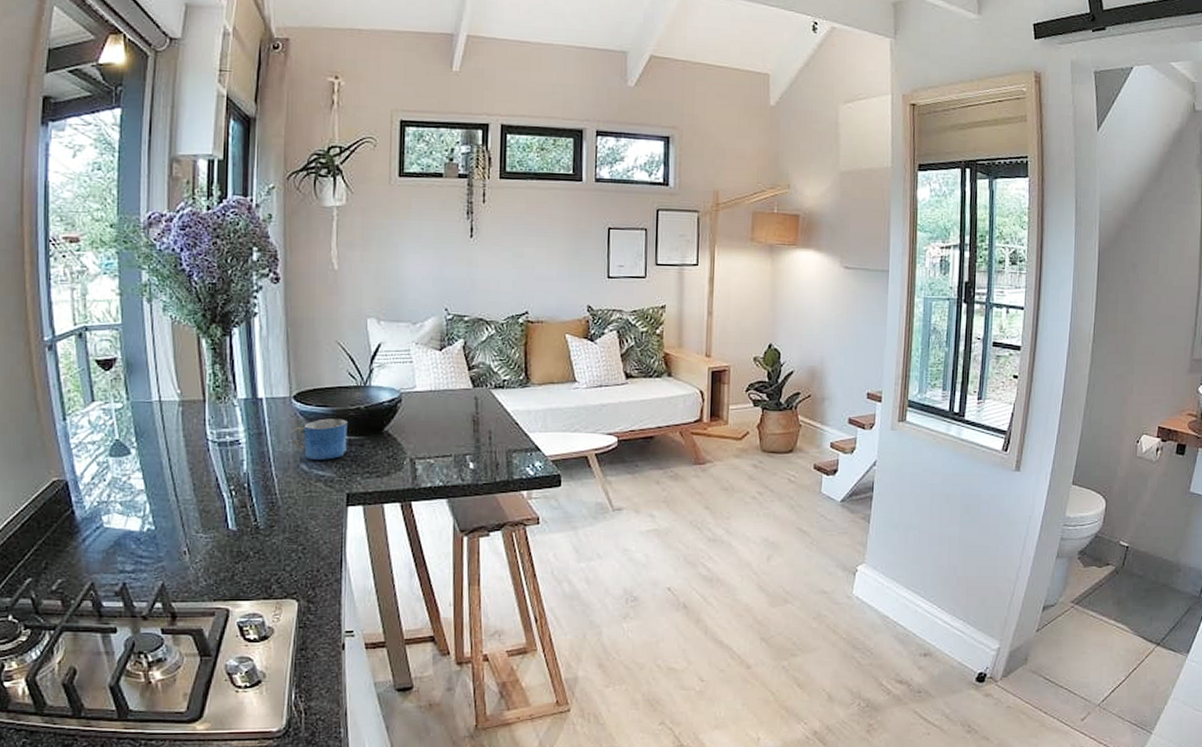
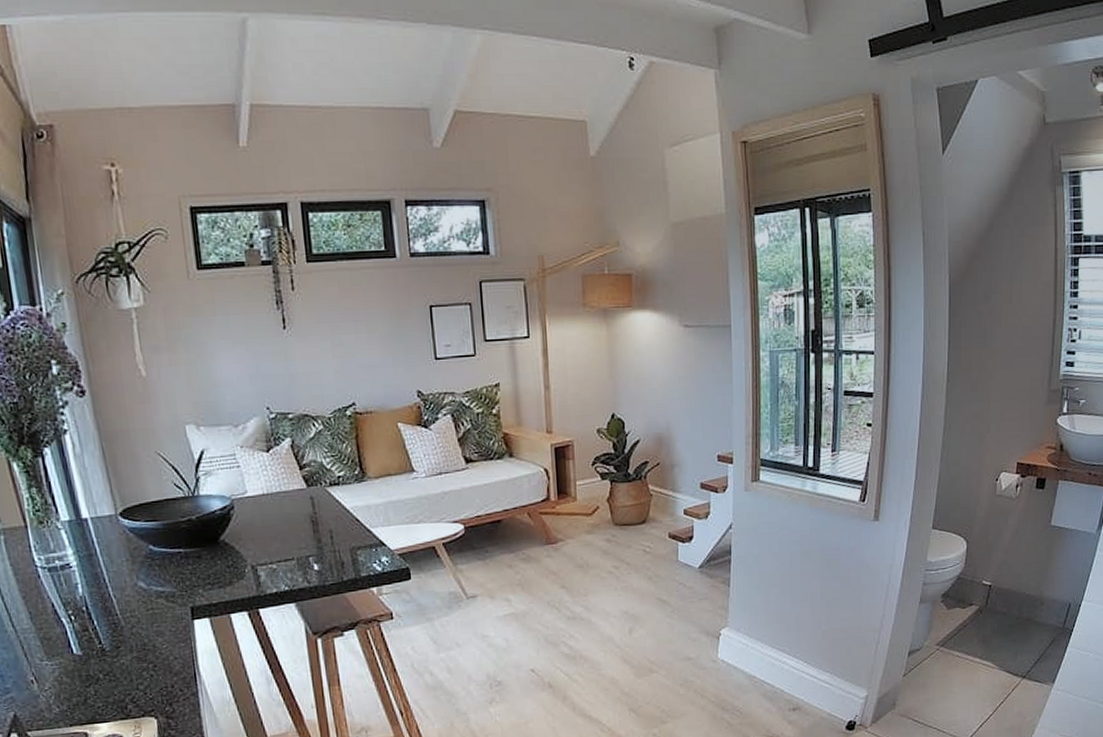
mug: present [290,418,349,460] -> none [122,532,184,577]

